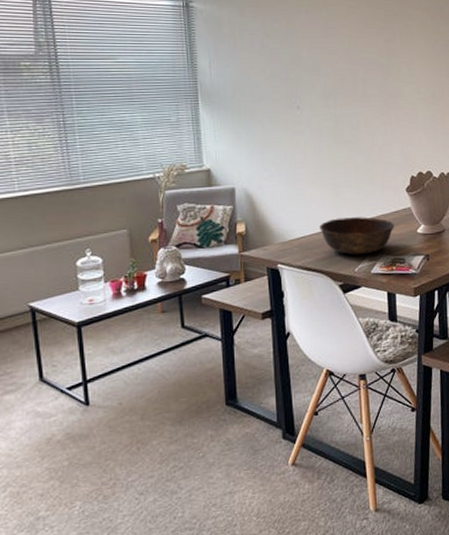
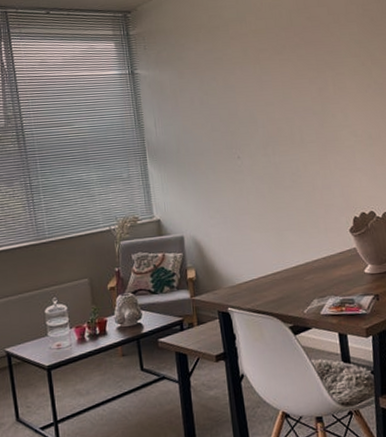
bowl: present [320,217,395,255] -> none [266,259,341,297]

